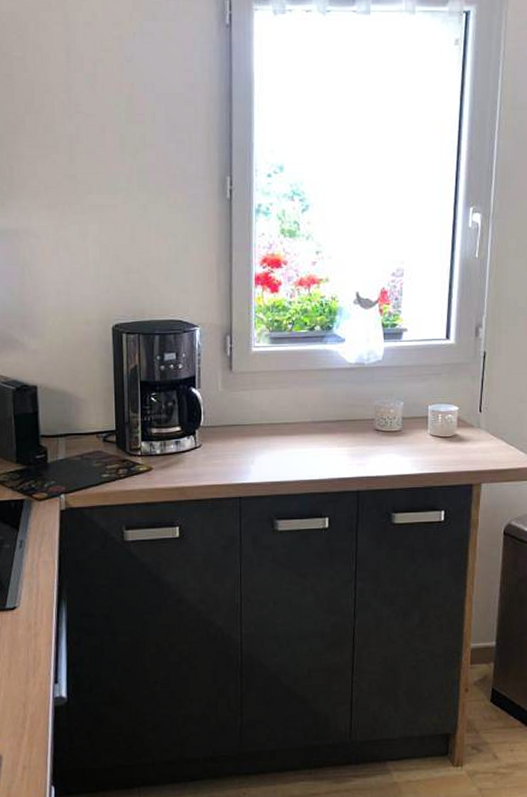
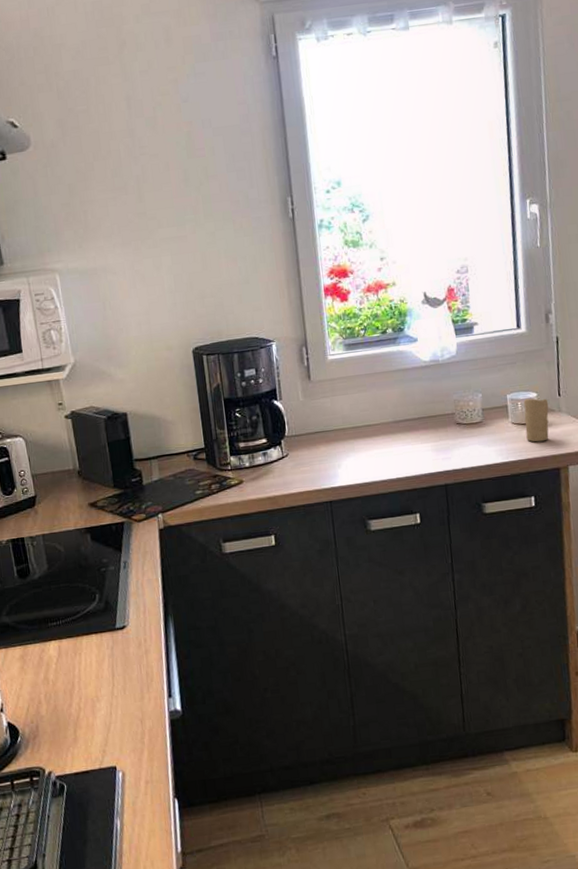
candle: none [443,411,469,457] -> present [523,398,549,443]

